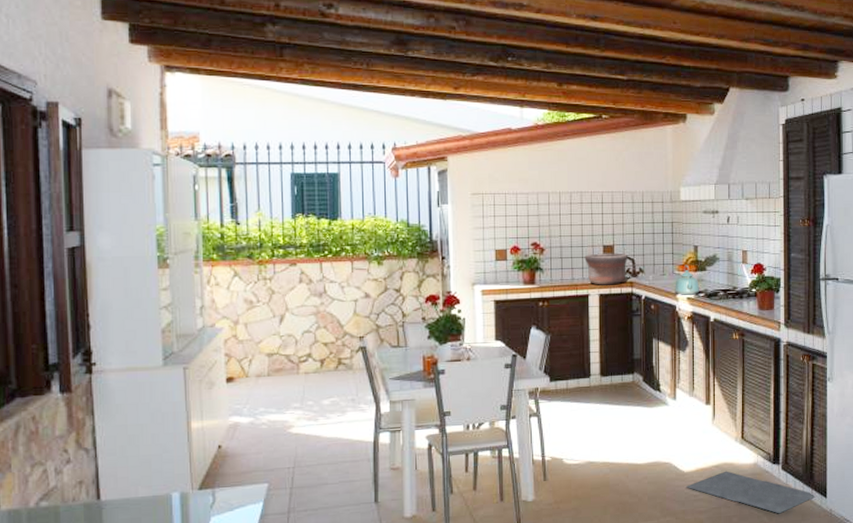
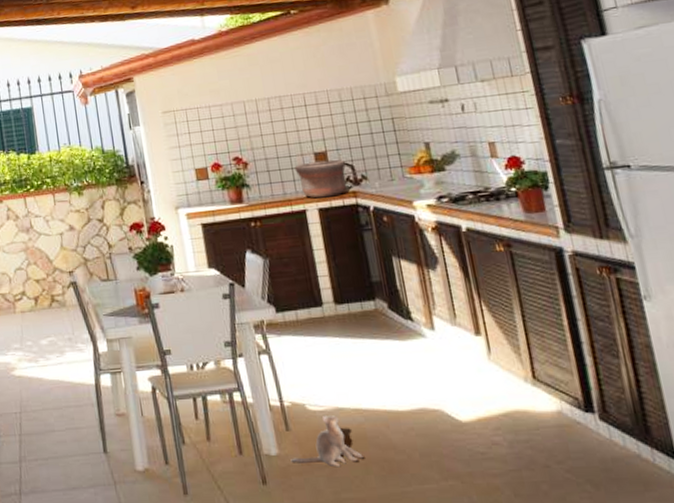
cat: none [544,467,604,510] -> present [290,414,363,468]
kettle: present [675,264,700,295] -> none [409,165,442,203]
door mat: present [686,471,817,514] -> none [467,421,660,481]

